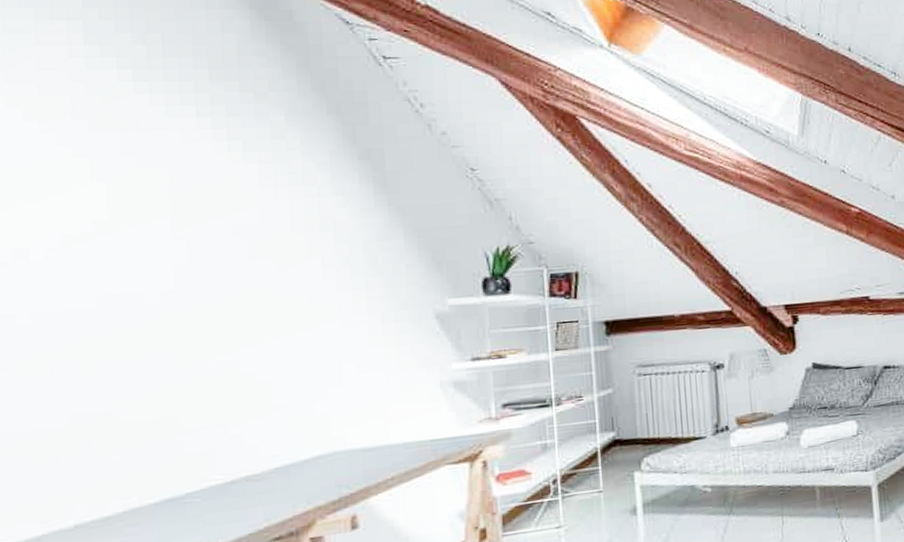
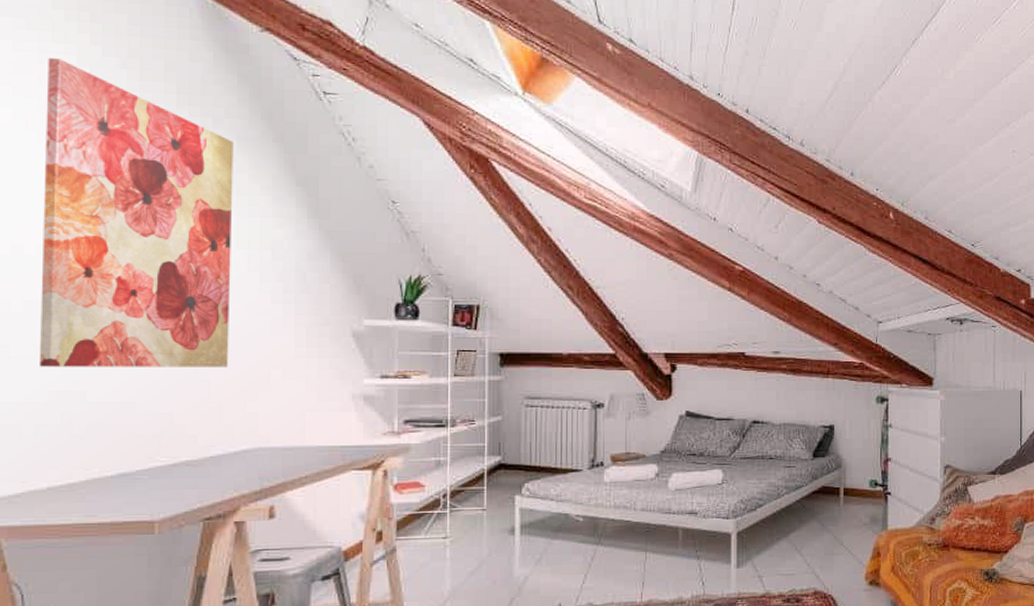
wall art: none [47,37,291,387] -> present [38,58,234,367]

